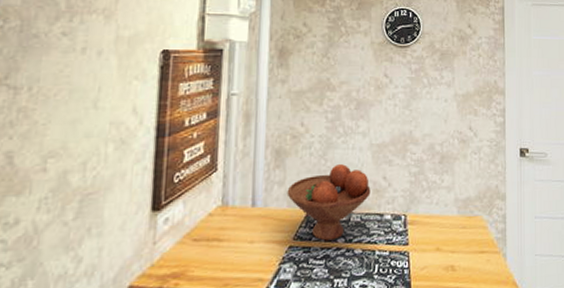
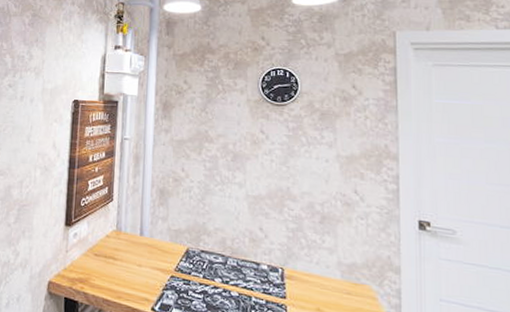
fruit bowl: present [287,164,371,241] -> none [169,210,247,279]

